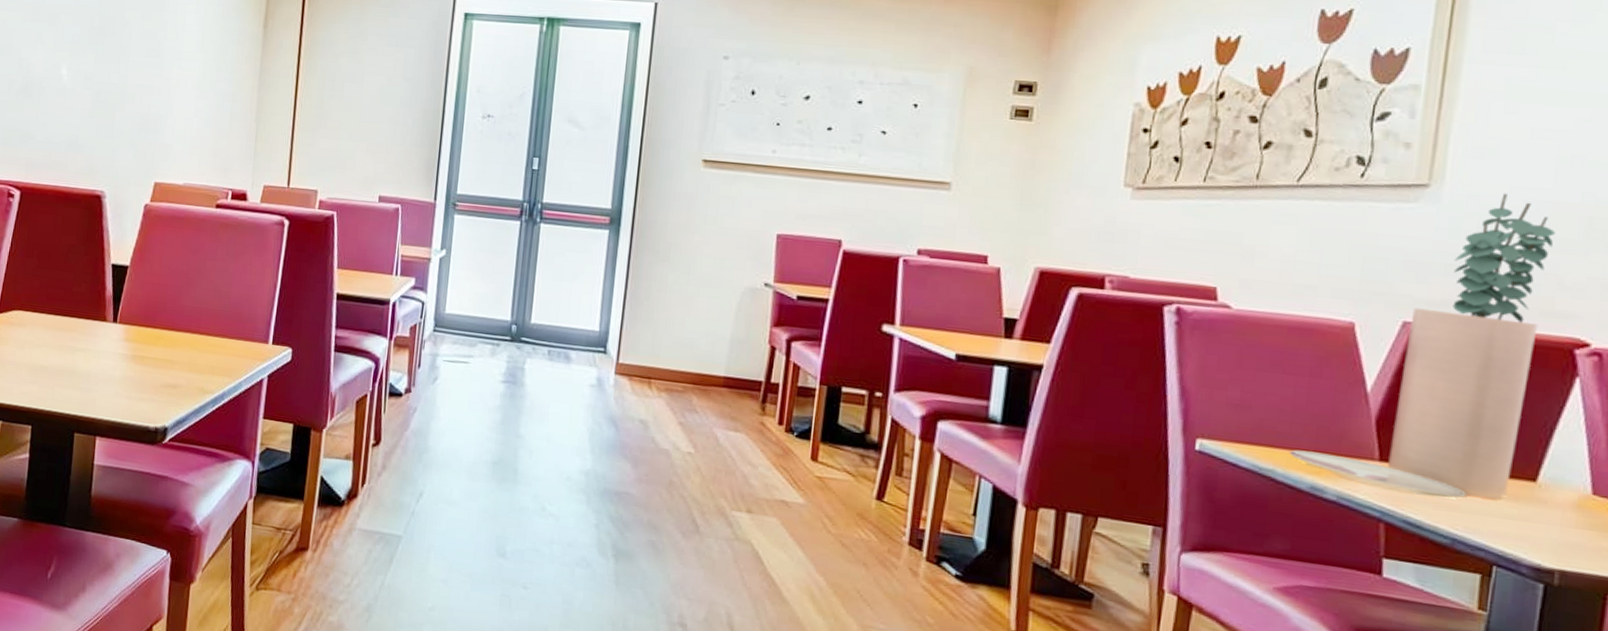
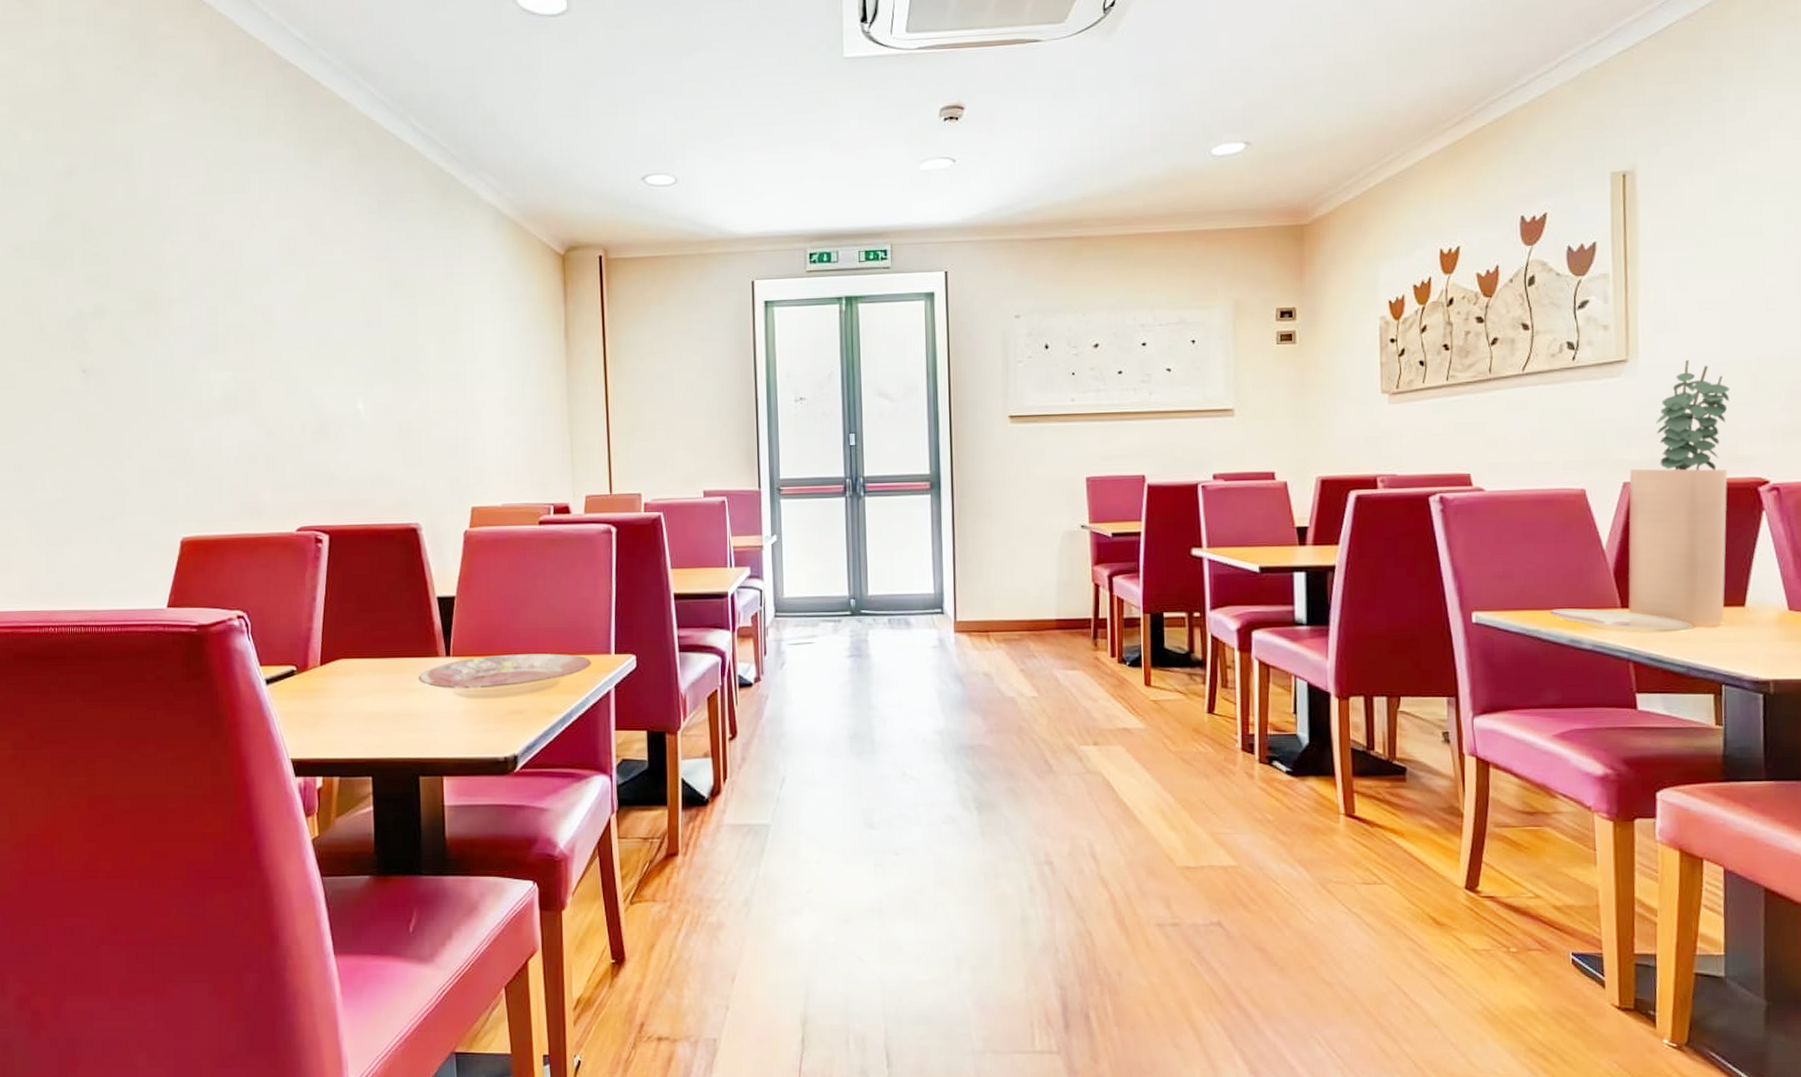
plate: none [85,327,249,372] -> present [418,653,591,699]

